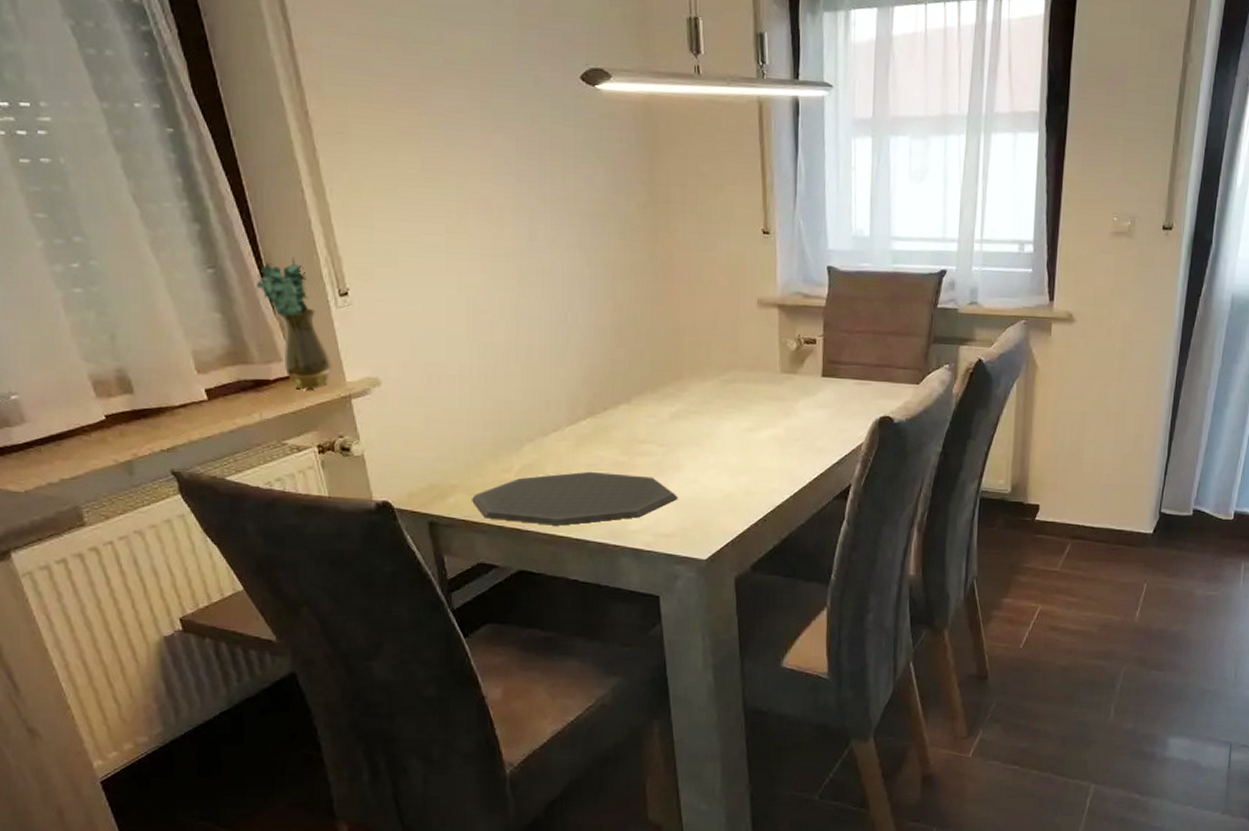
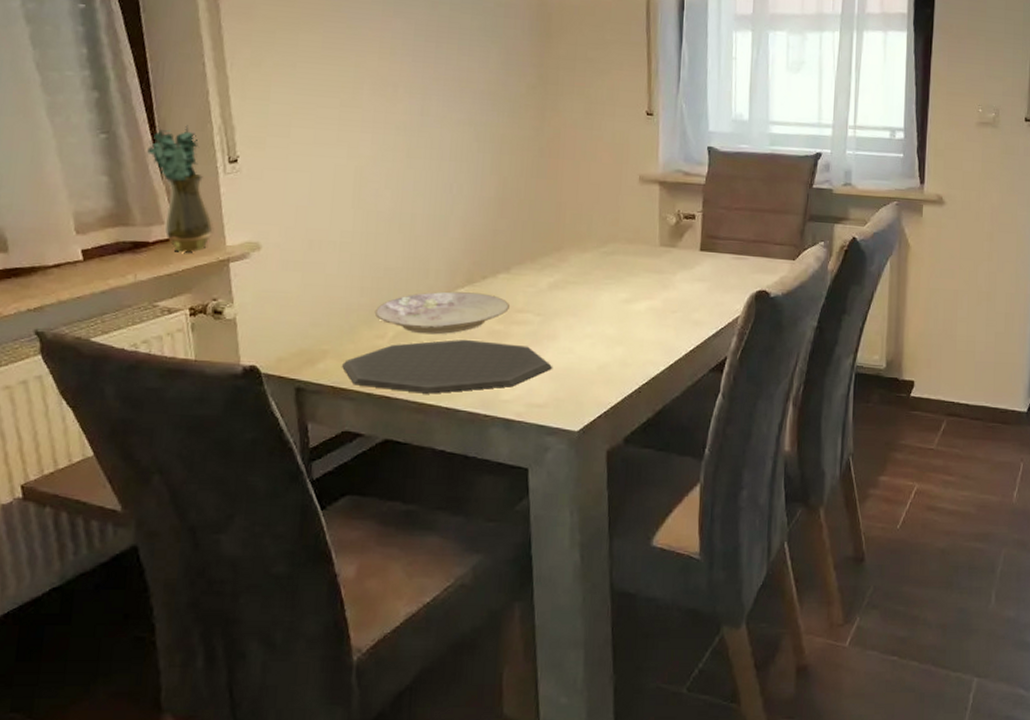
plate: none [499,424,633,467] -> present [374,291,511,335]

